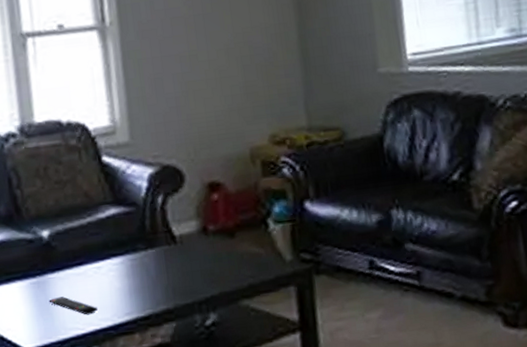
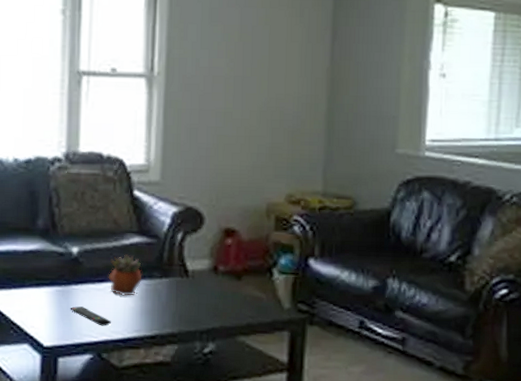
succulent planter: none [86,229,126,277] -> present [108,254,143,296]

